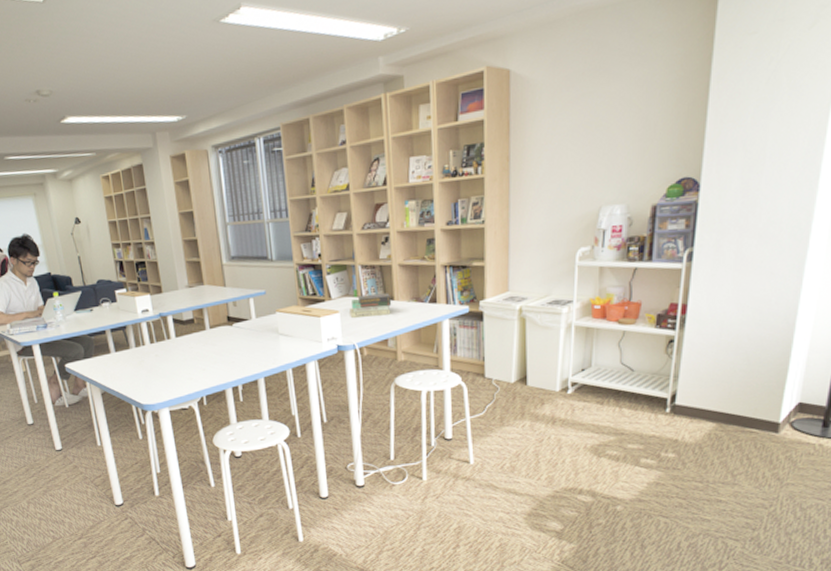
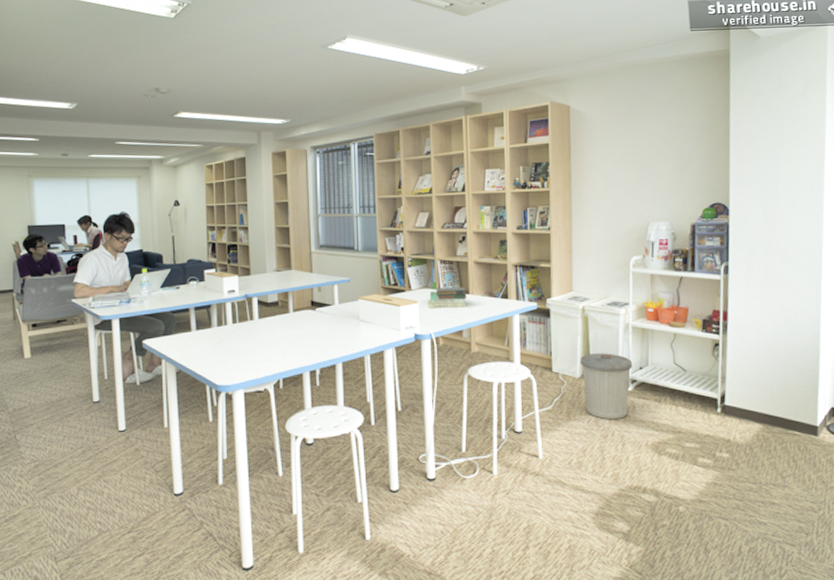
trash can: none [516,355,574,424] -> present [580,353,633,420]

